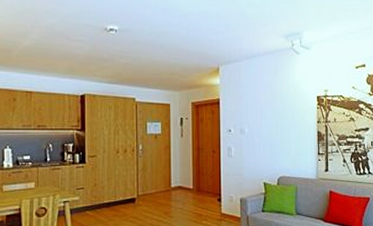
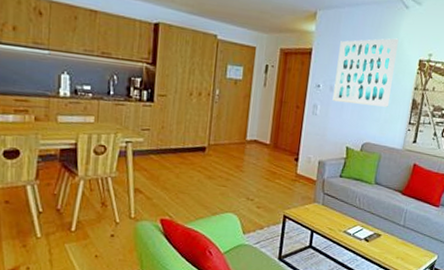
wall art: none [244,80,297,143] -> present [332,38,399,107]

